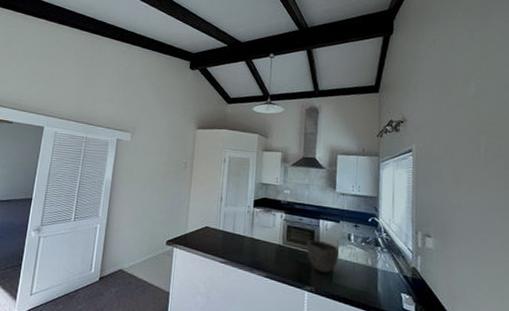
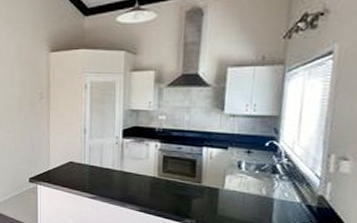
bowl: present [306,240,340,273] -> none [186,171,227,205]

